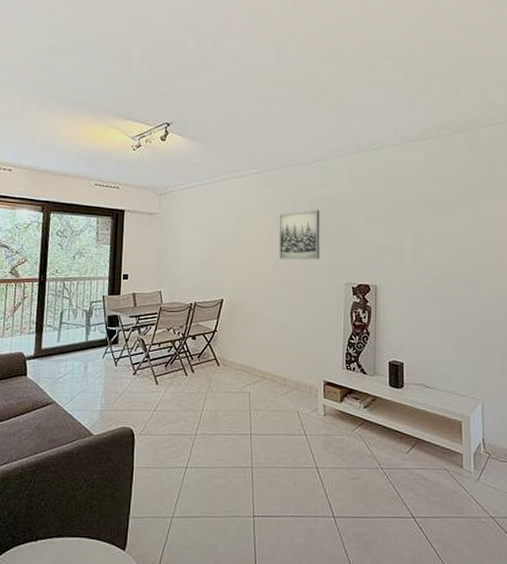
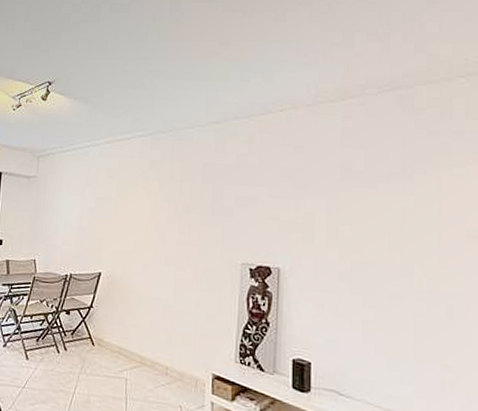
wall art: present [278,210,320,260] -> none [164,178,214,235]

